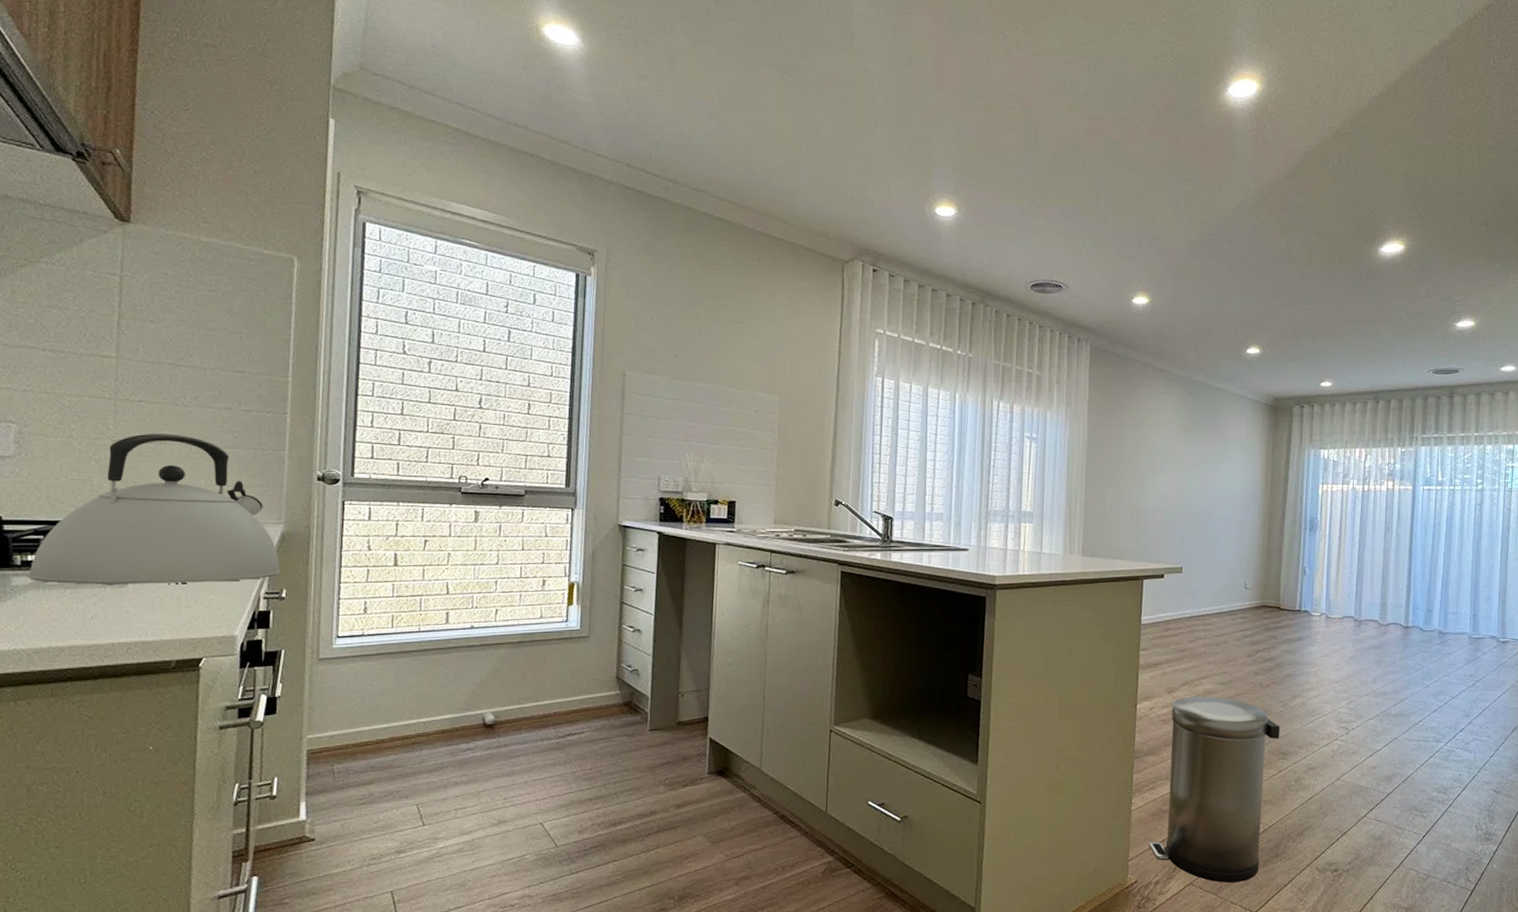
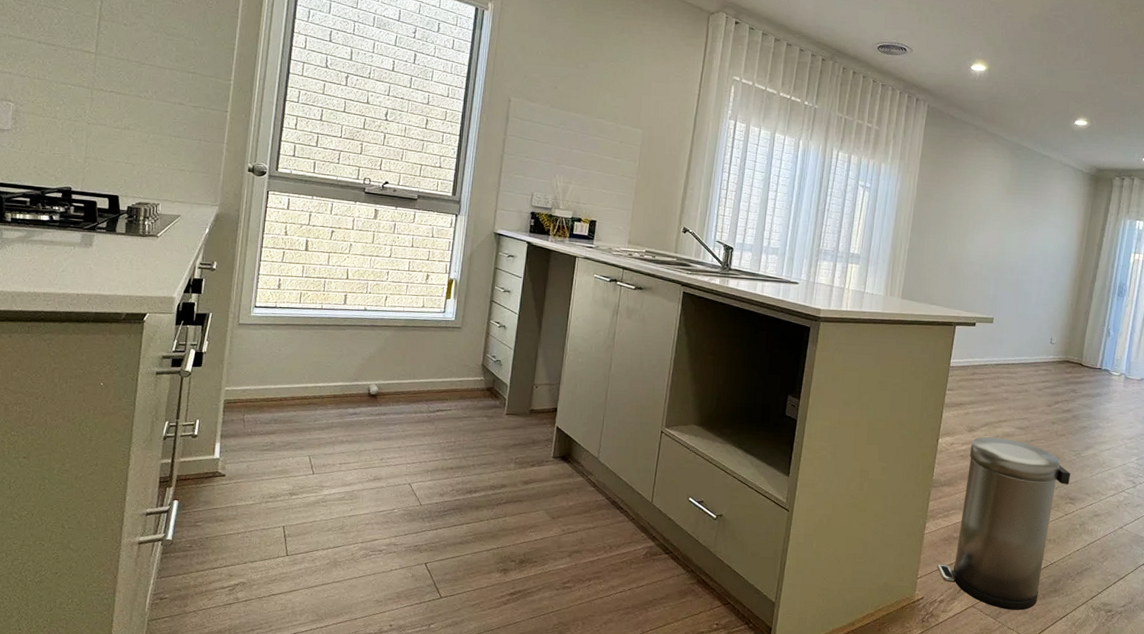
kettle: present [27,434,281,585] -> none [15,120,214,251]

